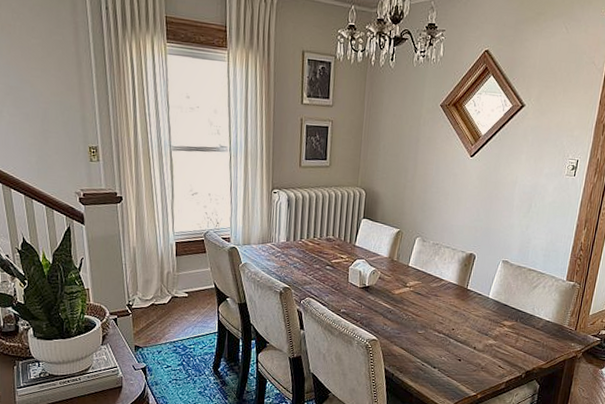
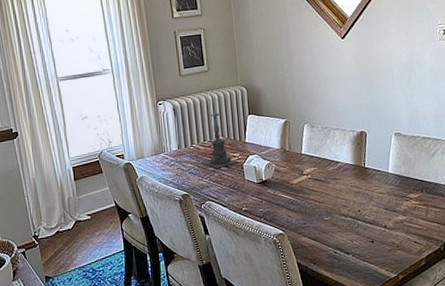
candle holder: none [307,204,345,267] -> present [201,106,239,169]

